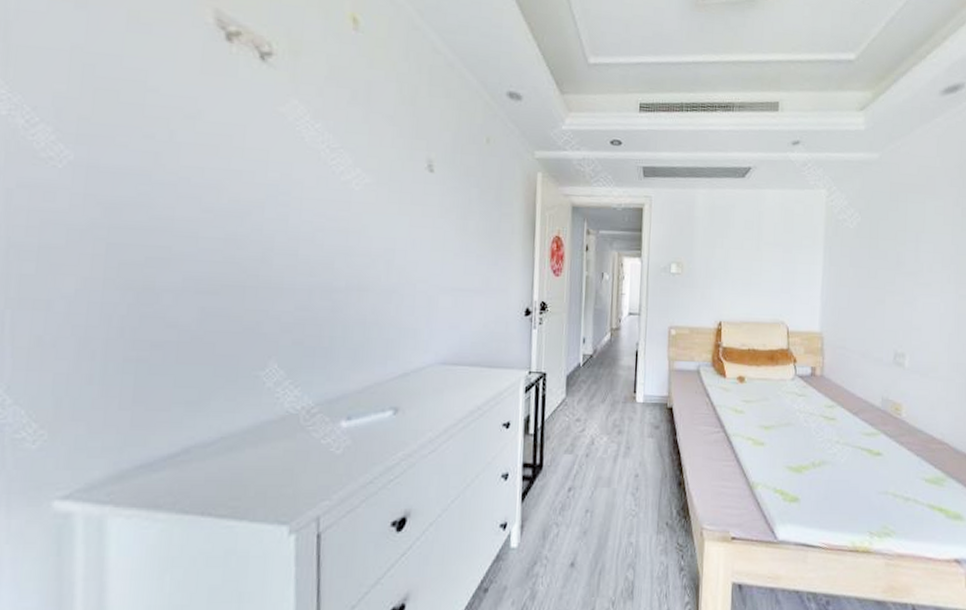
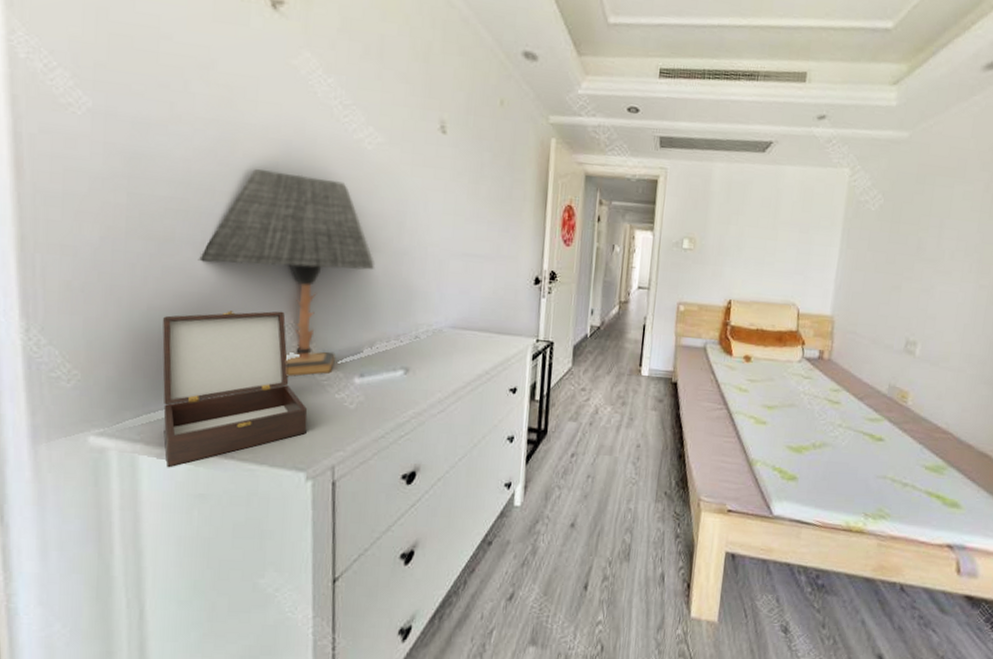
jewelry box: none [135,356,292,530] -> present [162,310,308,468]
table lamp: none [178,214,363,425] -> present [198,169,376,377]

